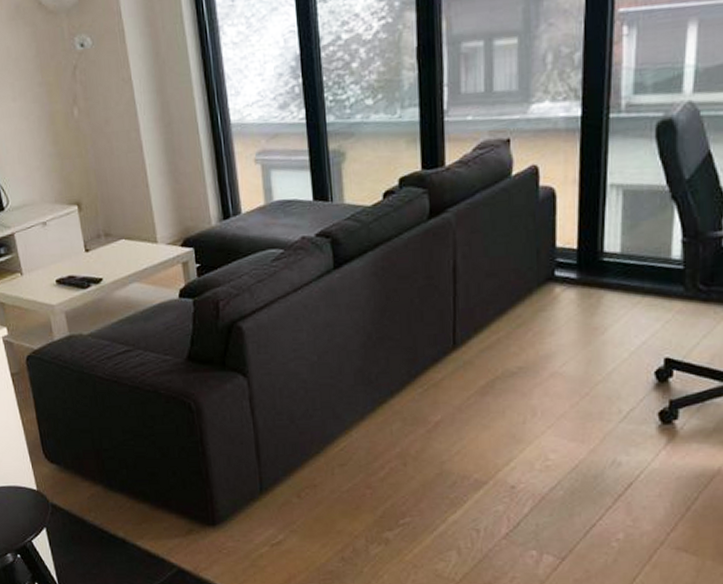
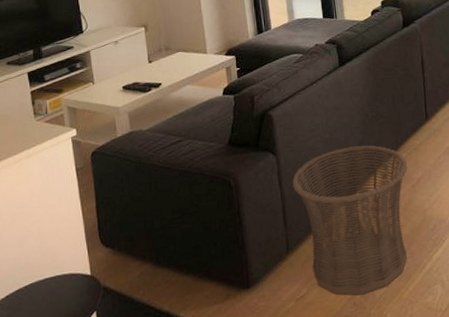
basket: none [267,374,422,550] -> present [292,145,407,296]

